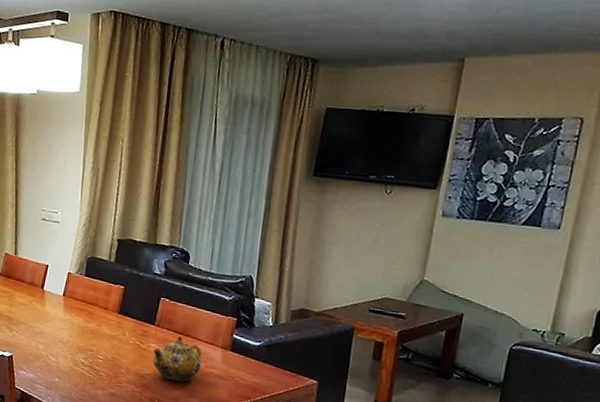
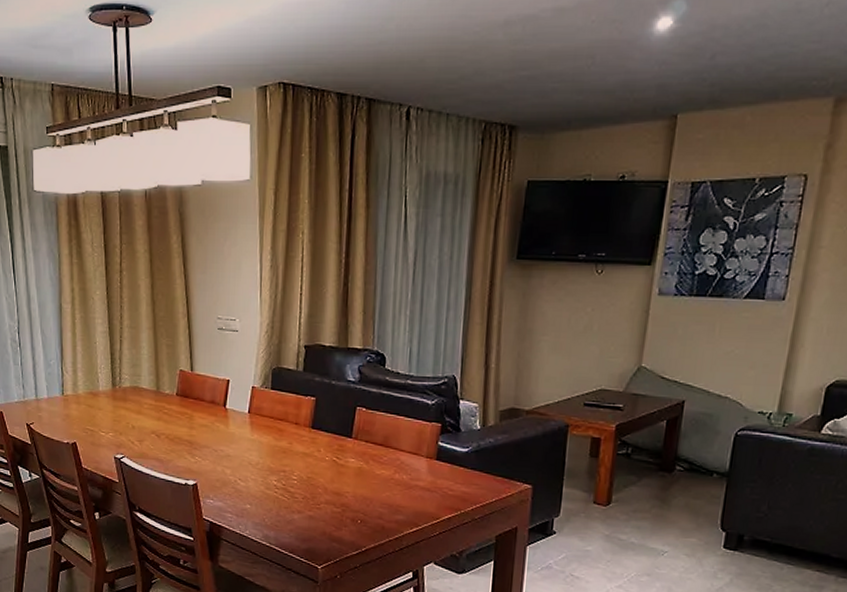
teapot: present [152,337,202,383] -> none [352,449,405,498]

